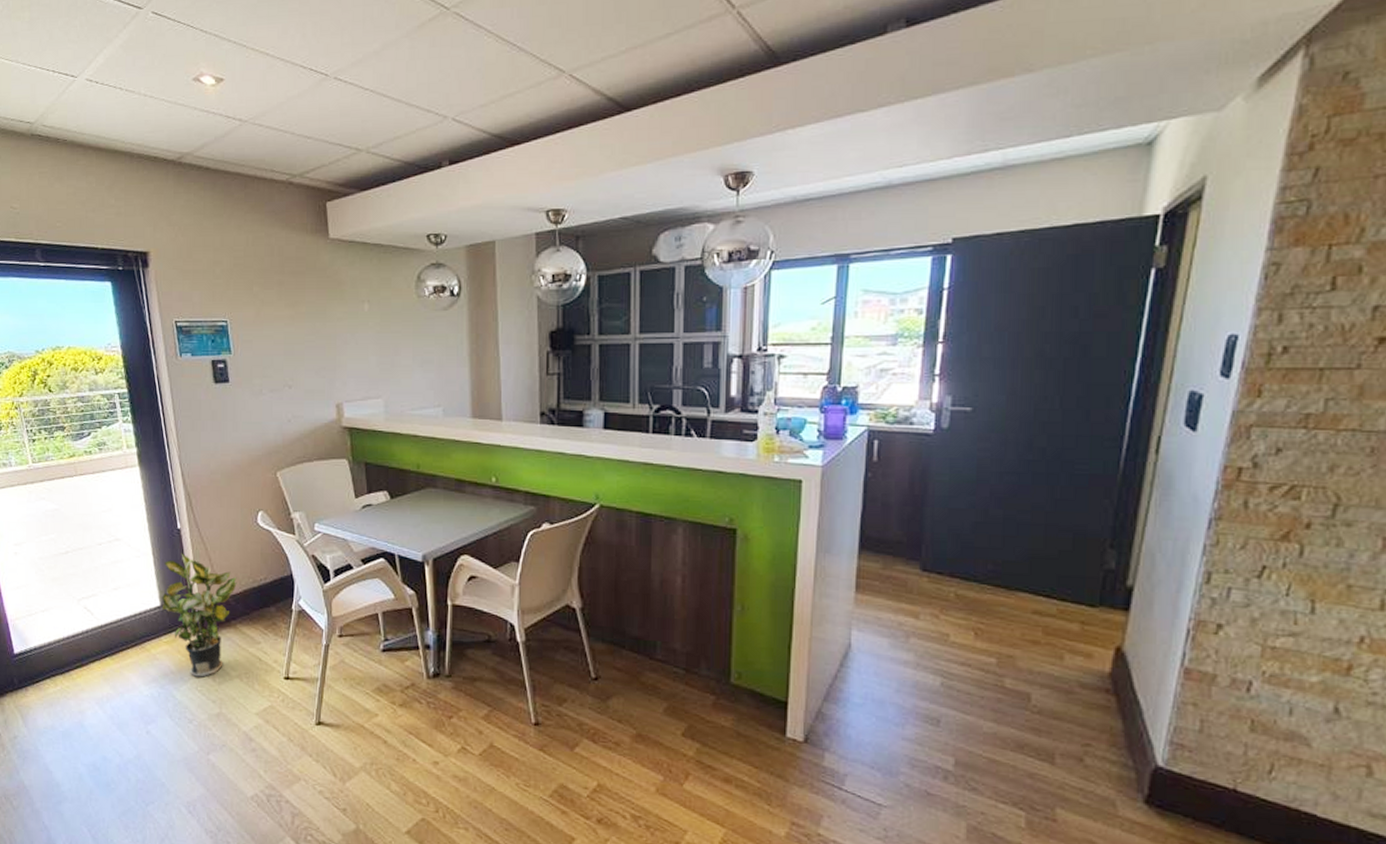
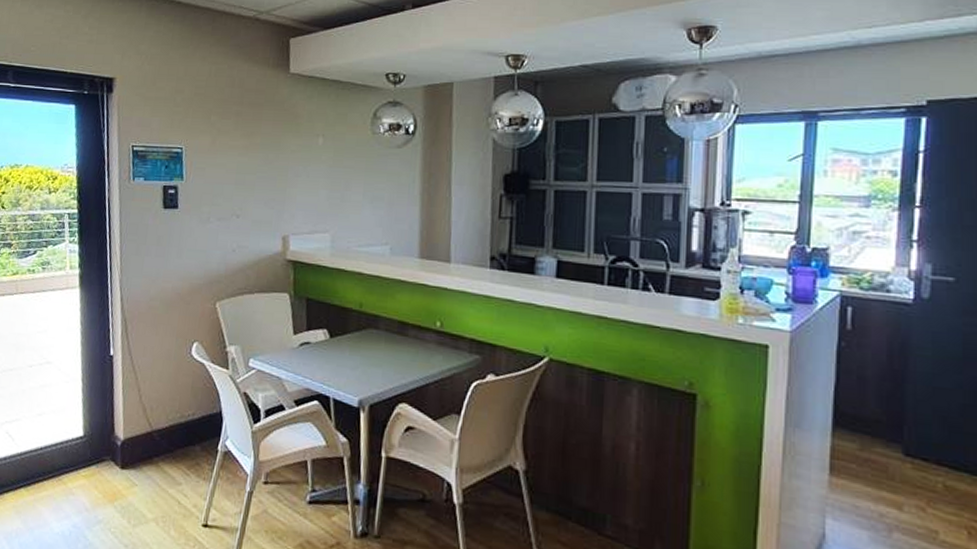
potted plant: present [162,553,237,678] -> none [84,381,165,518]

